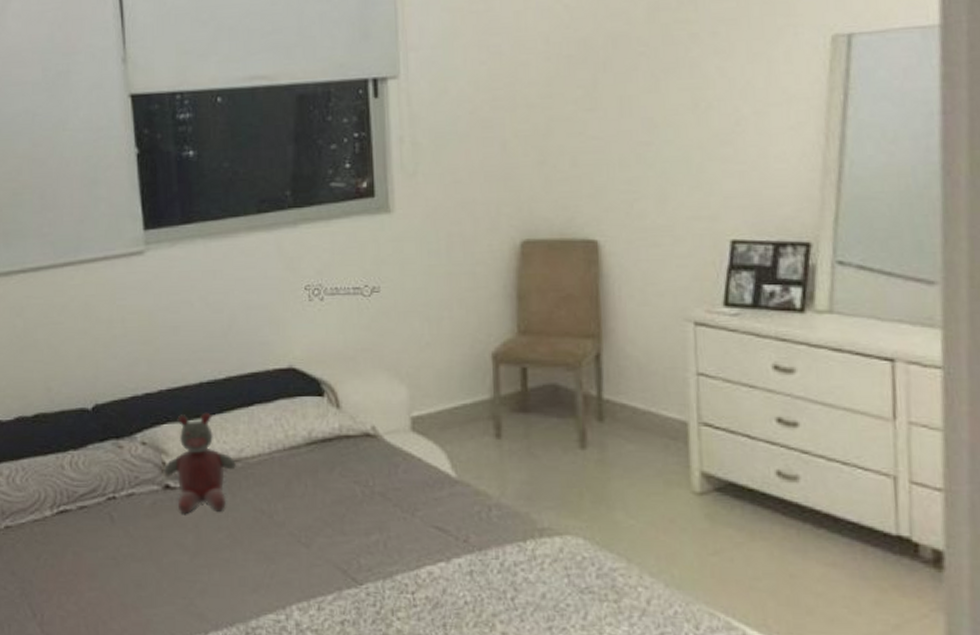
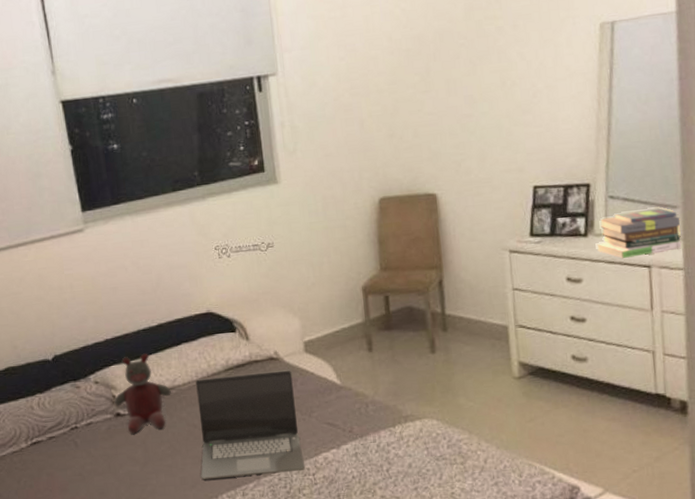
laptop: none [265,451,403,587] -> present [196,370,306,480]
books: none [817,282,941,346] -> present [597,208,682,258]

